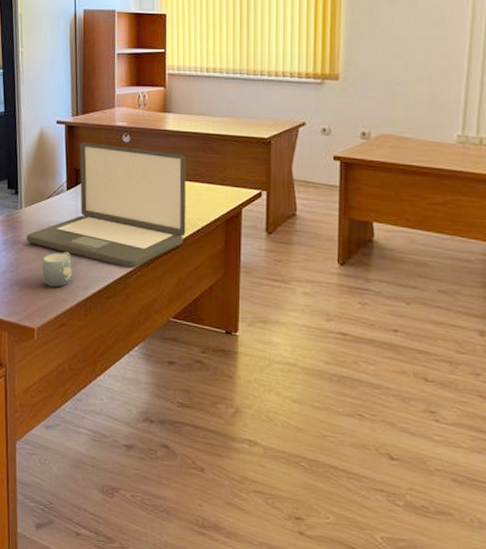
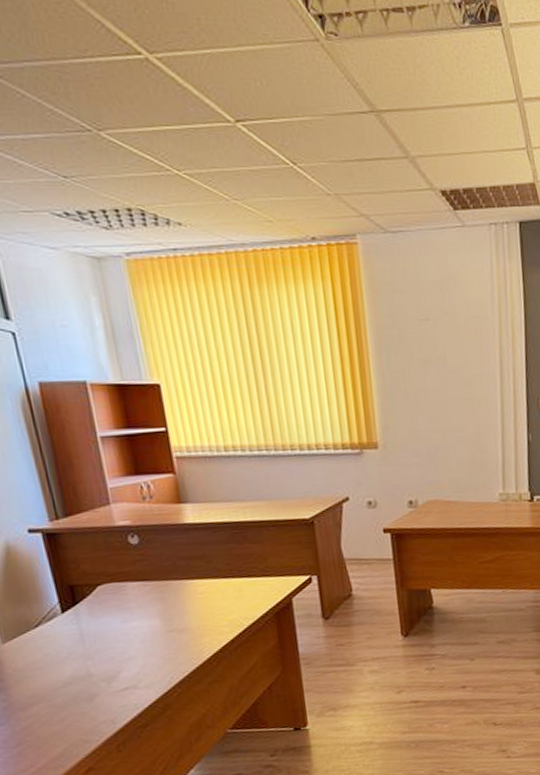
laptop: present [26,142,186,268] -> none [13,548,230,688]
mug: present [41,252,72,287] -> none [42,685,90,731]

